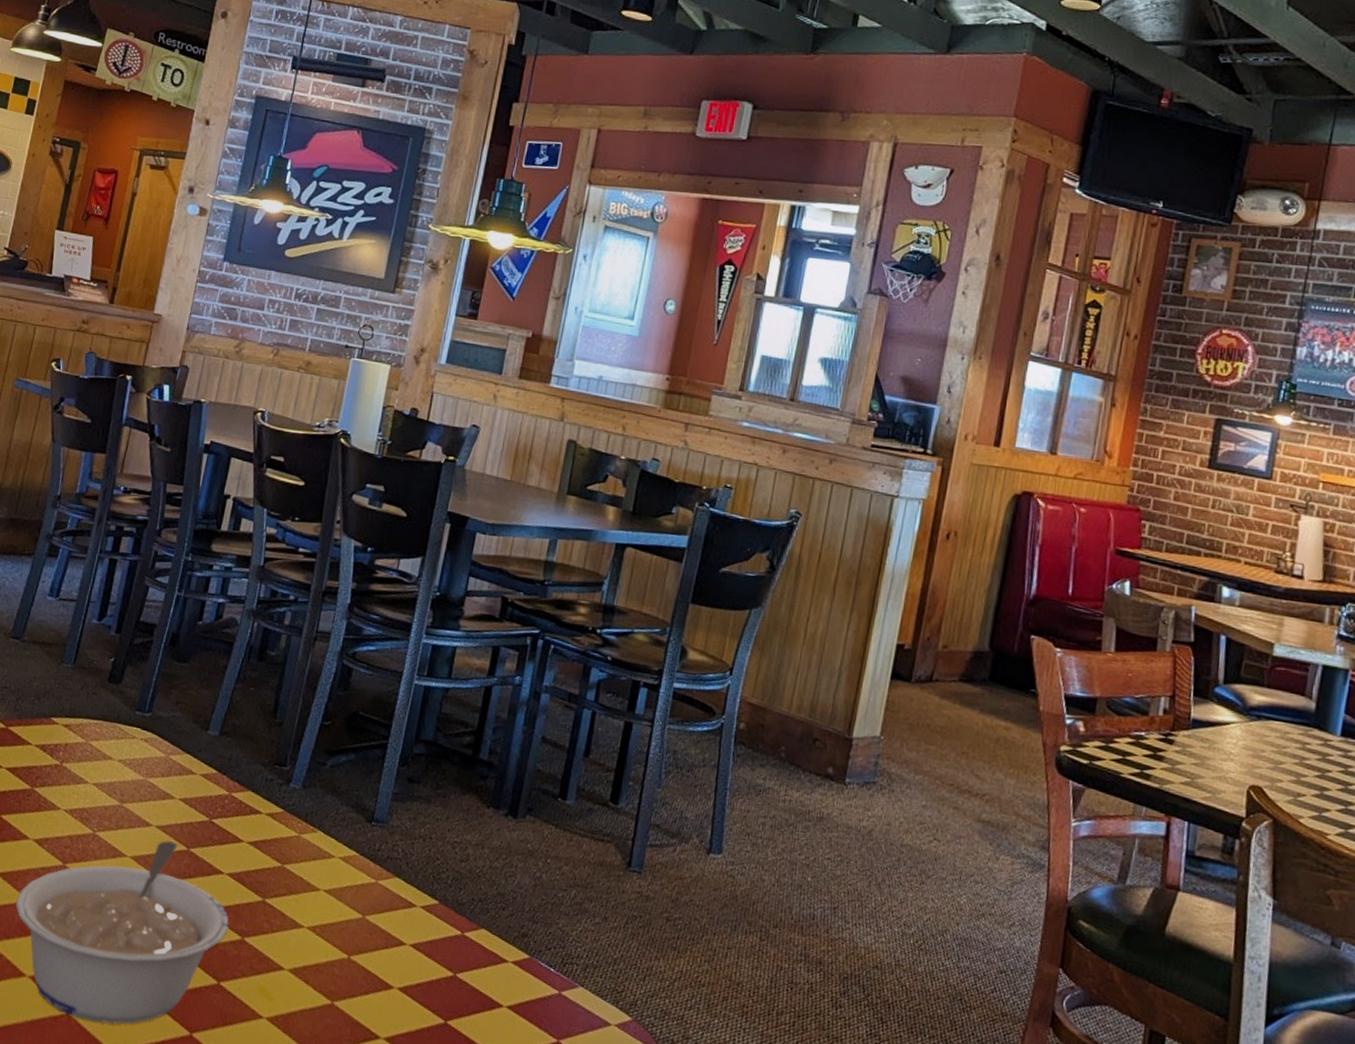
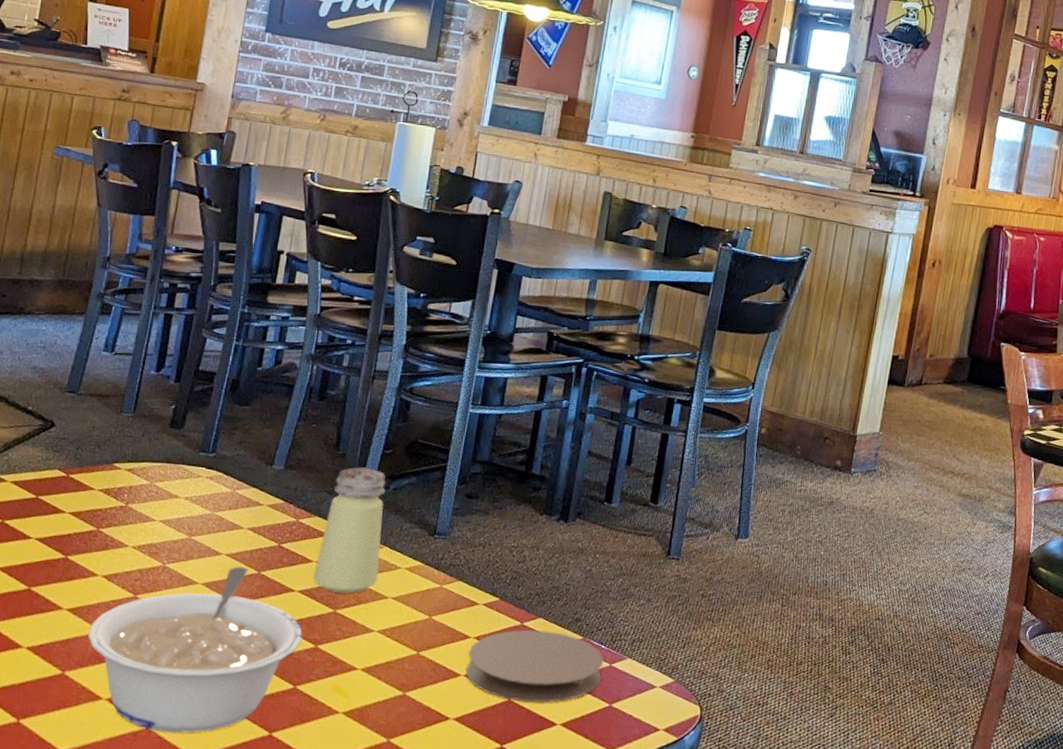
saltshaker: none [242,738,323,882] -> present [312,467,386,594]
coaster: none [399,940,553,1031] -> present [465,629,604,703]

